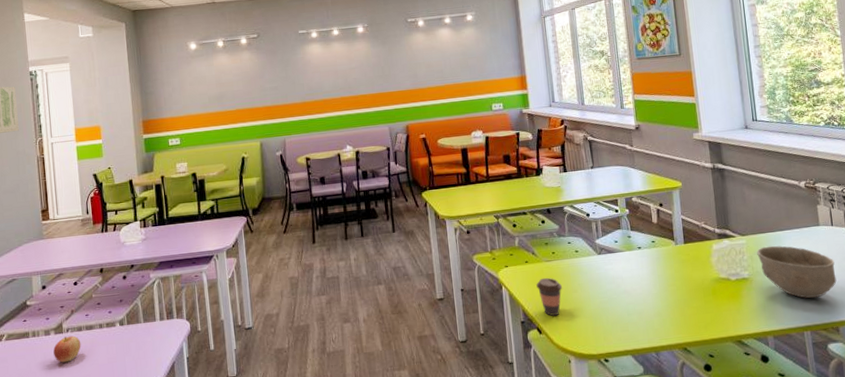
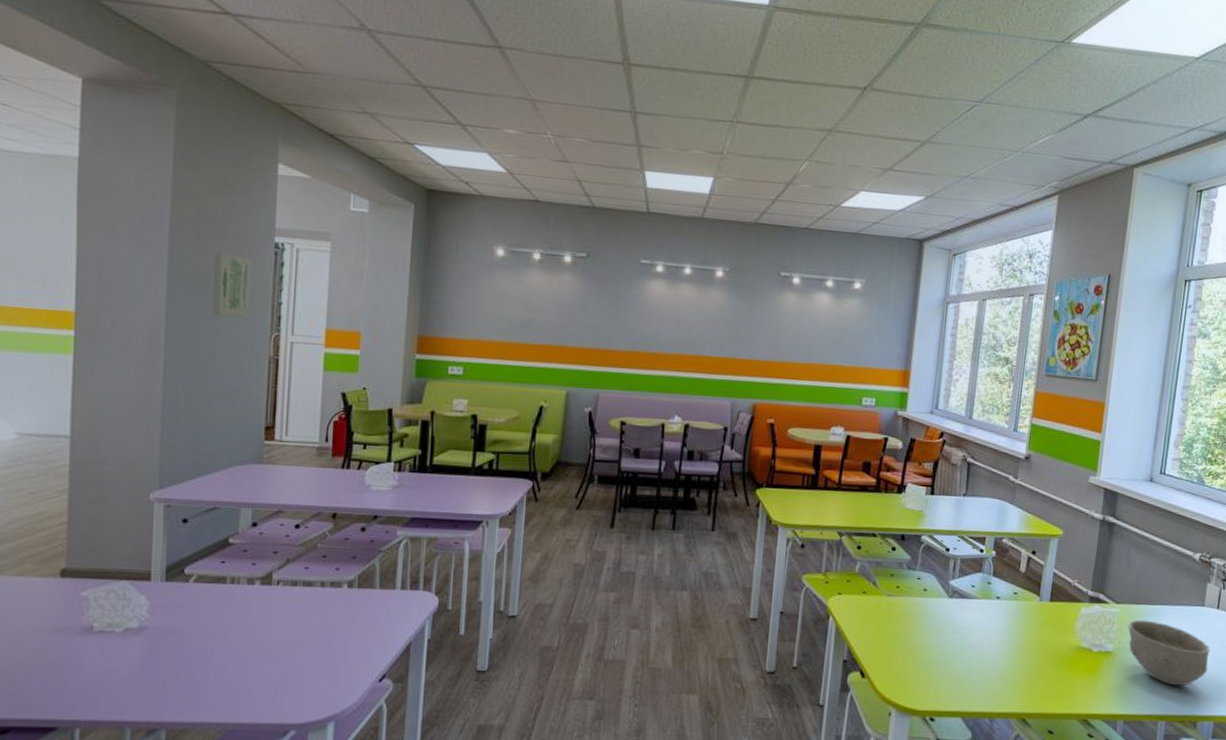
apple: present [53,335,81,363] -> none [256,590,294,622]
coffee cup: present [536,277,563,316] -> none [870,614,900,659]

